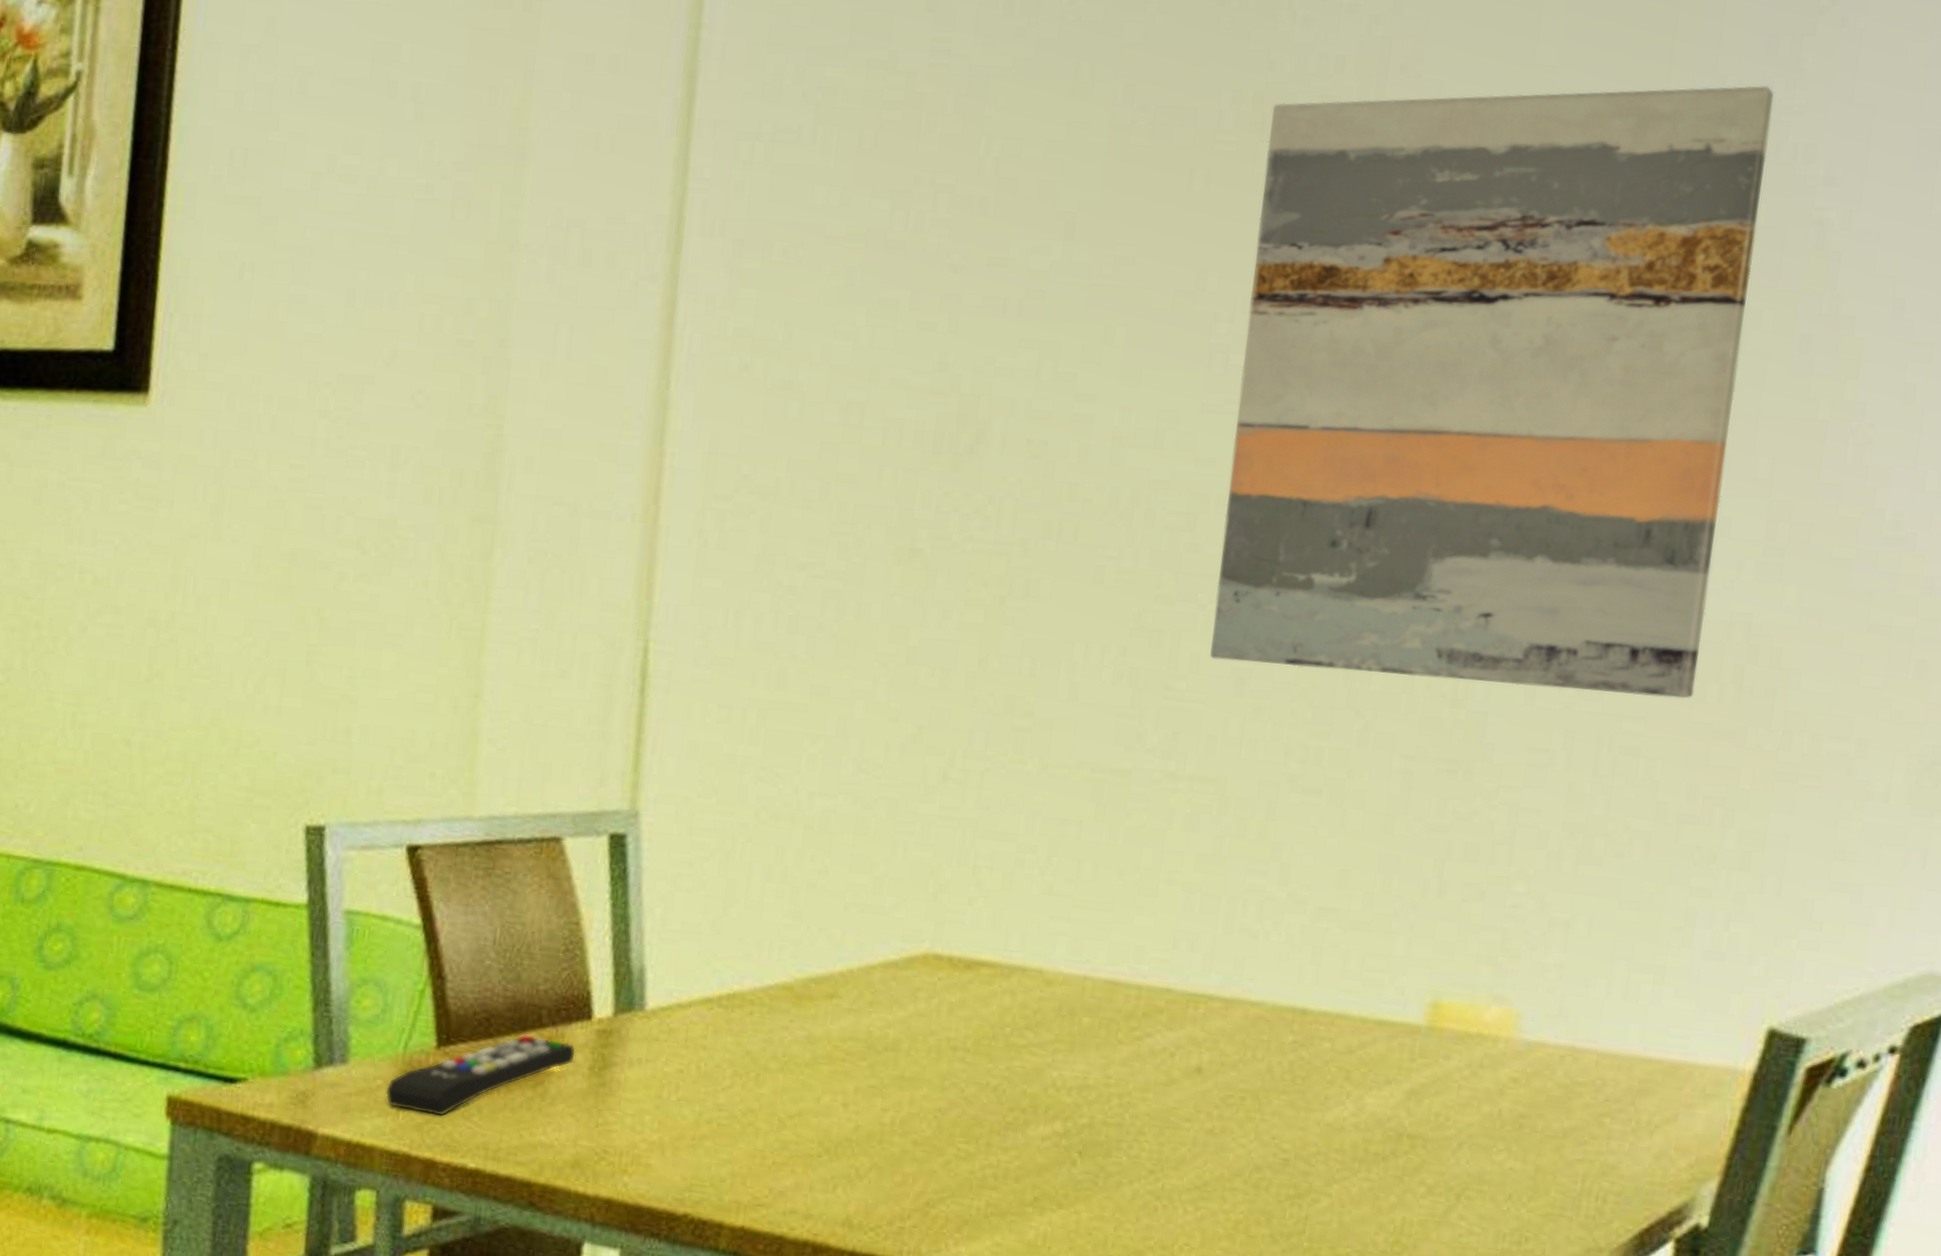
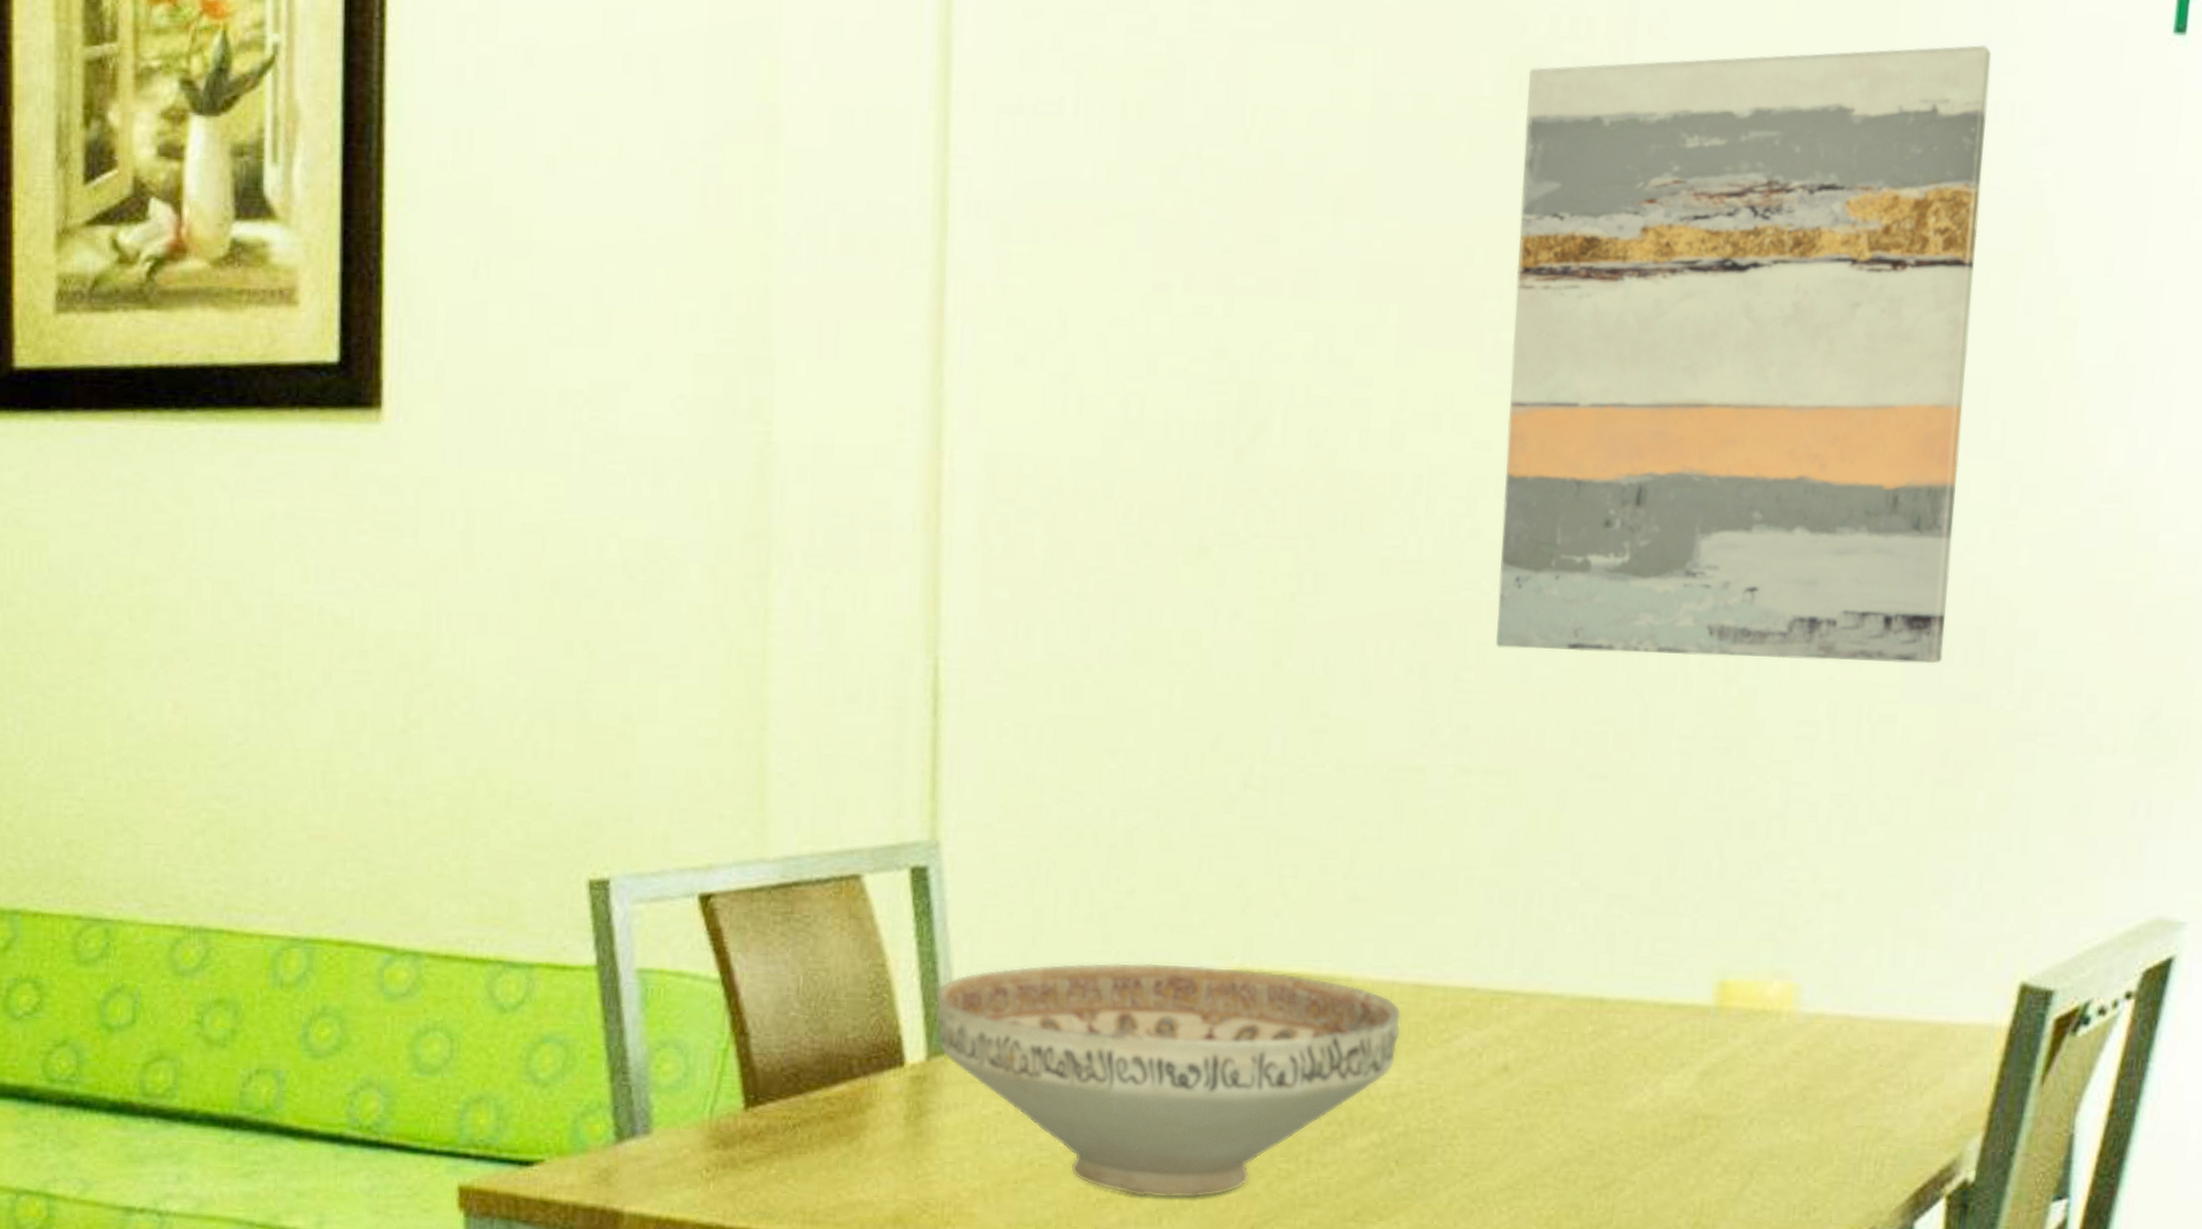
remote control: present [385,1034,576,1116] -> none [693,1087,891,1182]
decorative bowl: none [624,934,1093,1170] -> present [934,962,1402,1199]

